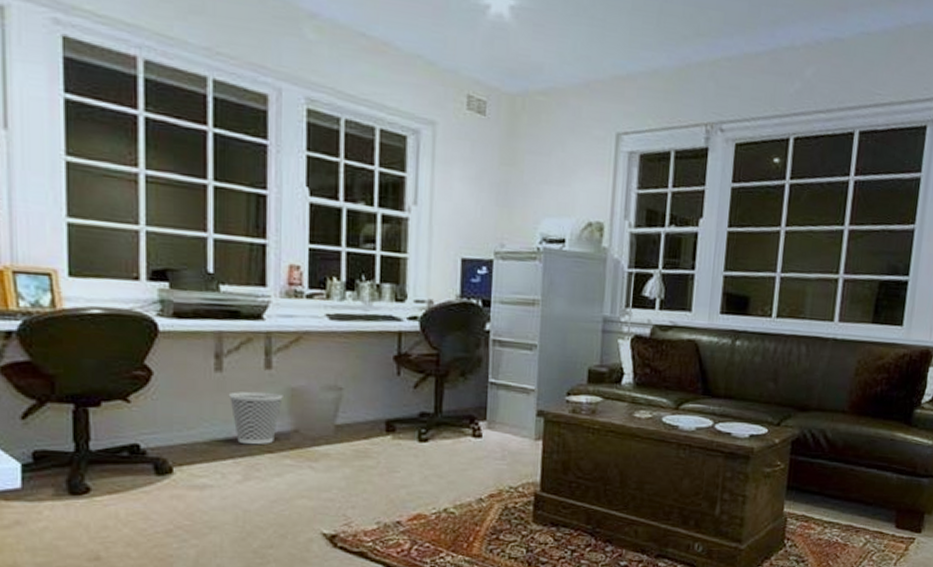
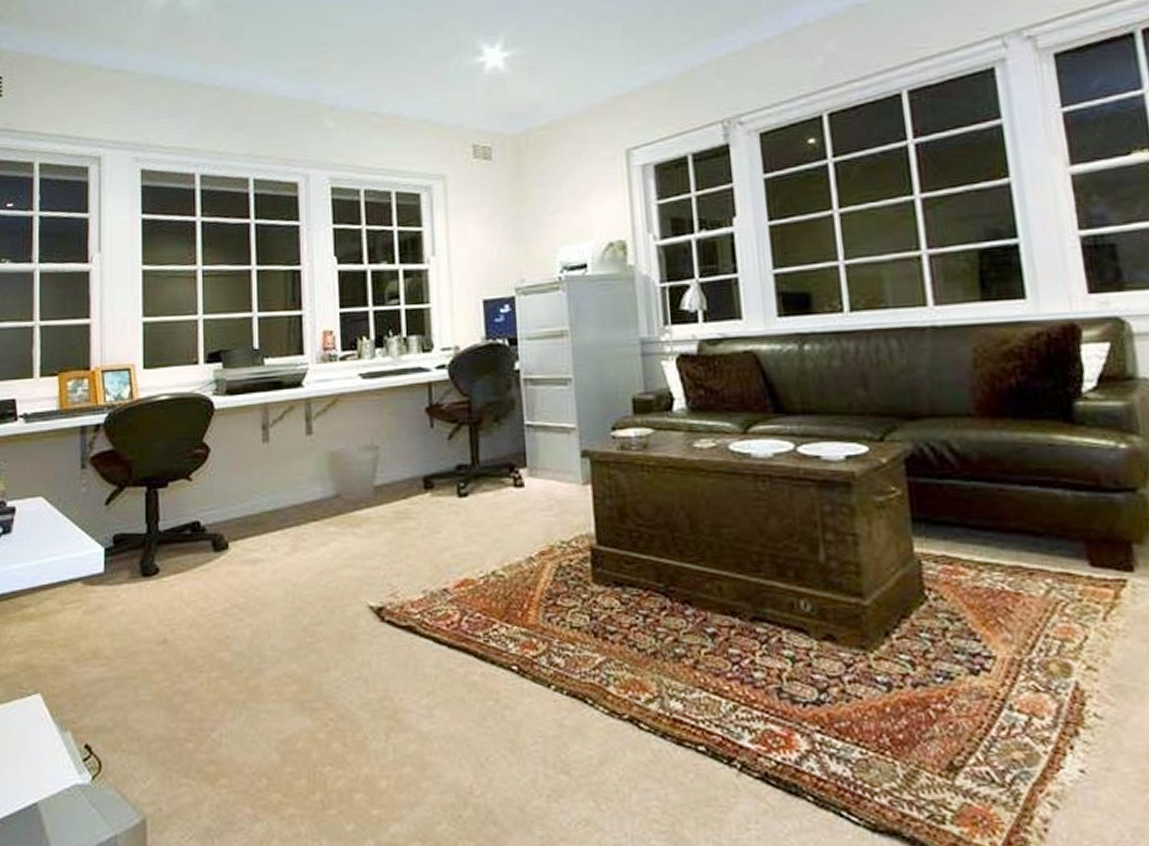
wastebasket: present [228,391,283,445] -> none [275,458,324,514]

